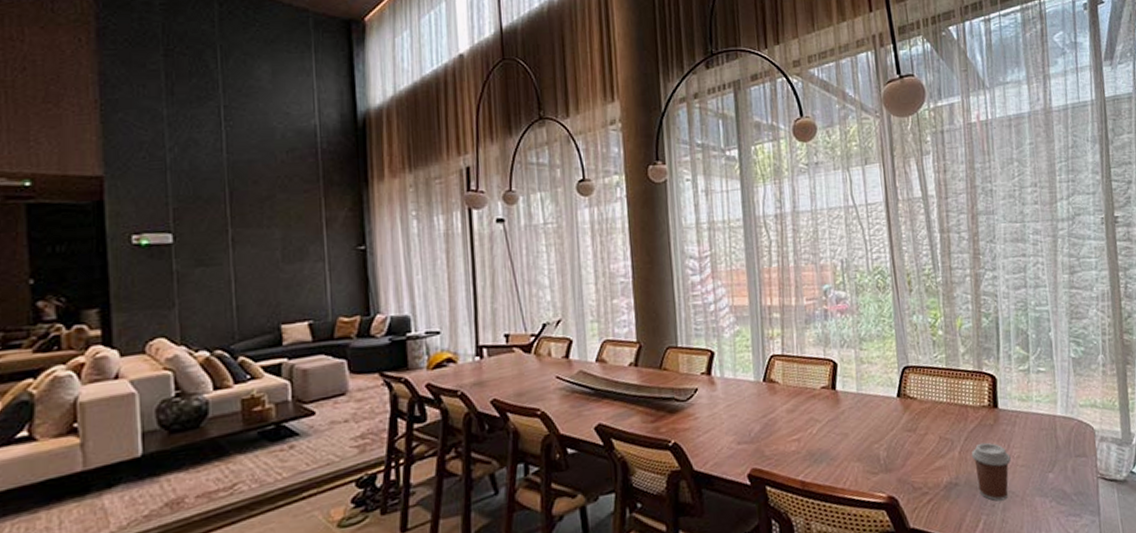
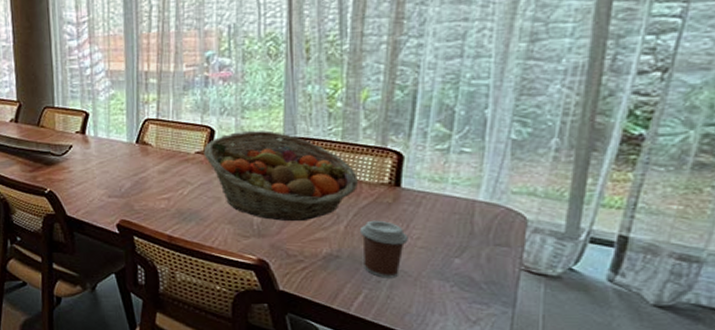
fruit basket: none [828,361,965,453] -> present [203,130,359,222]

